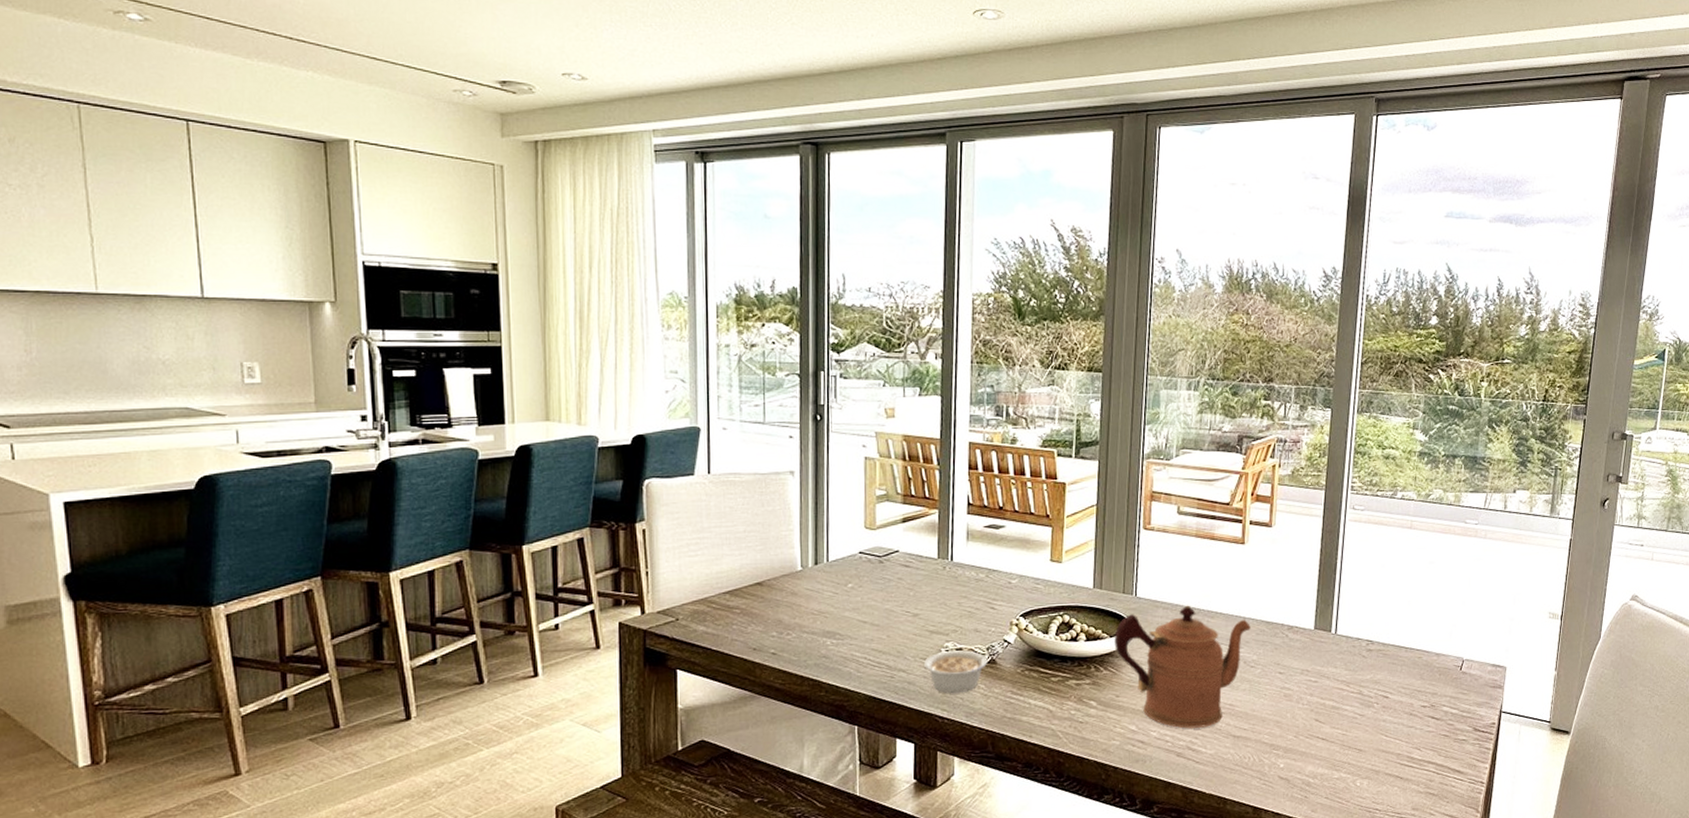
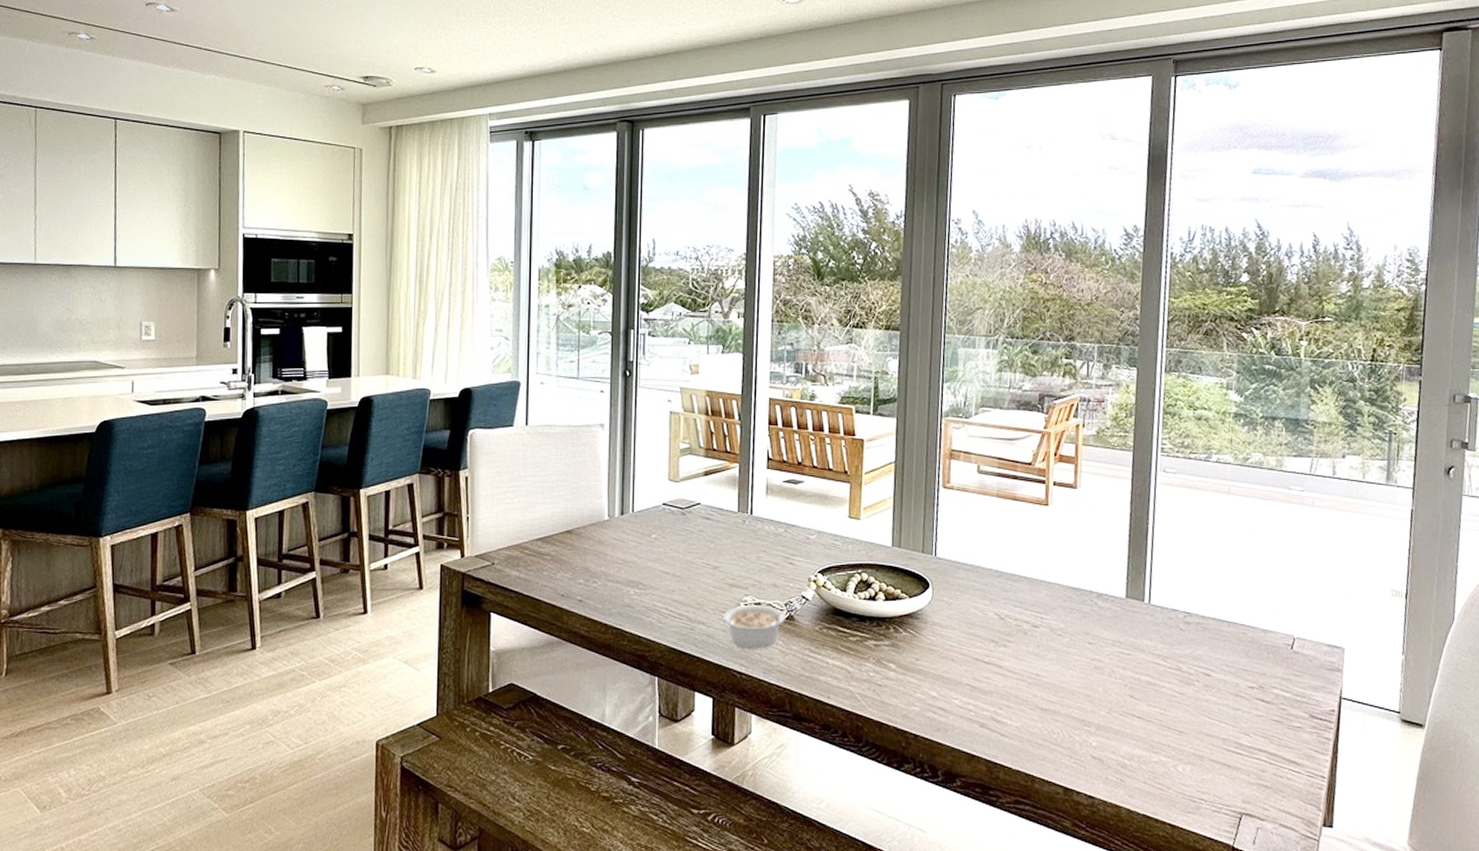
coffeepot: present [1114,605,1251,729] -> none [914,567,1057,698]

